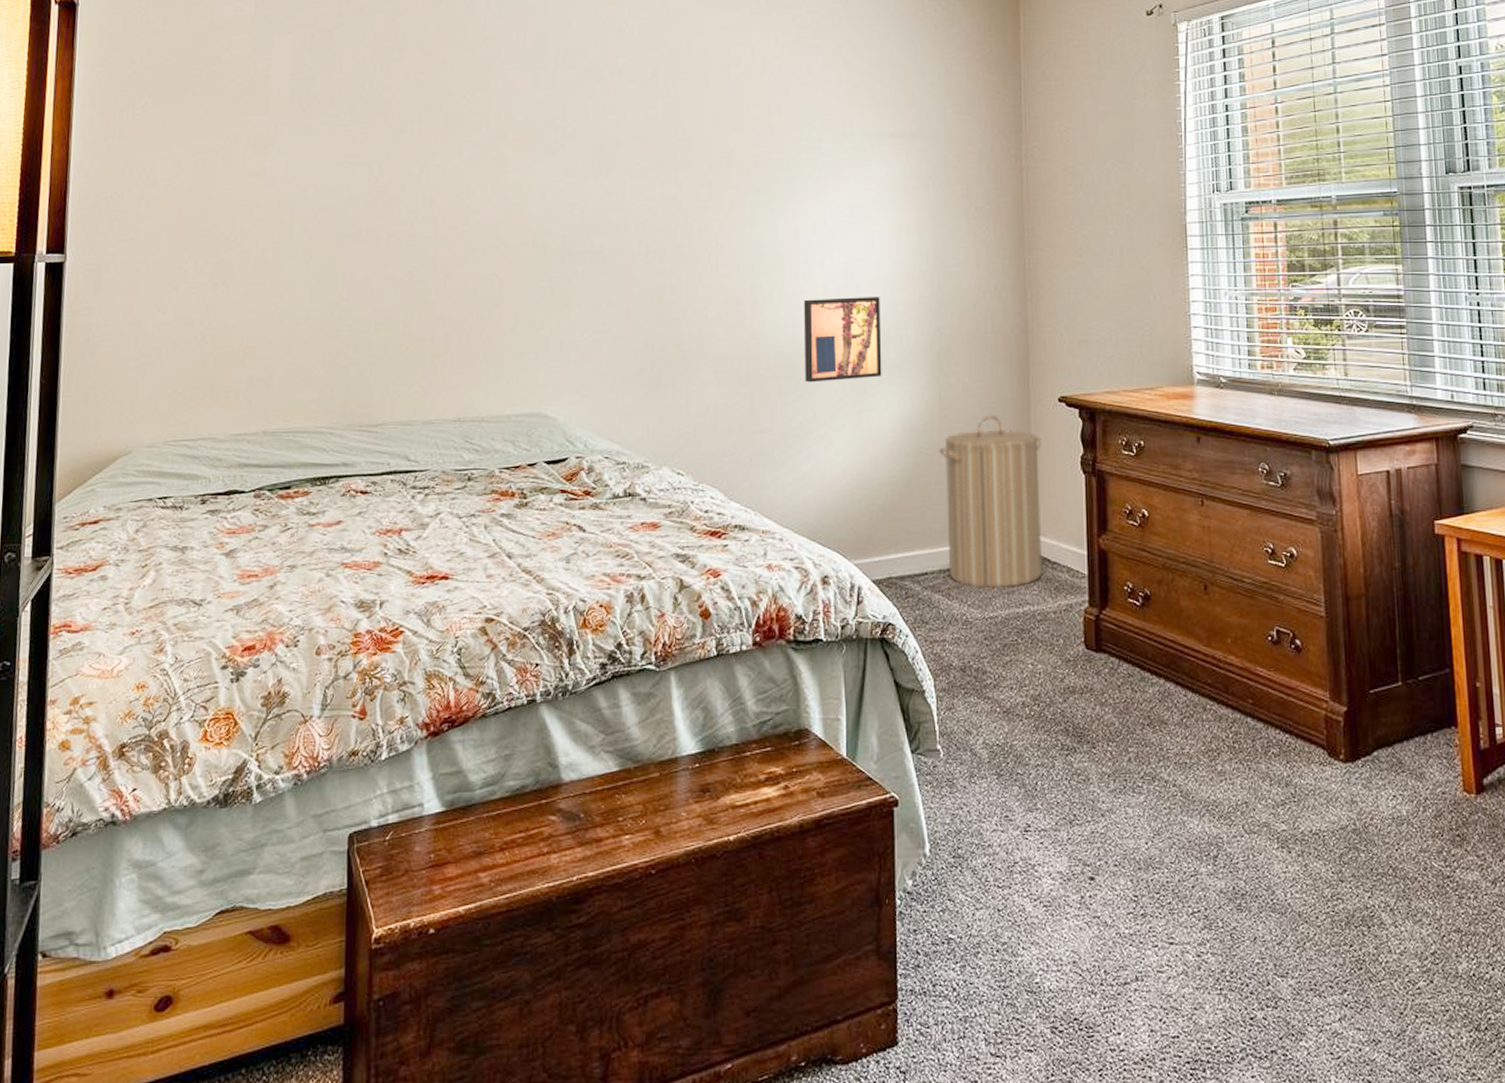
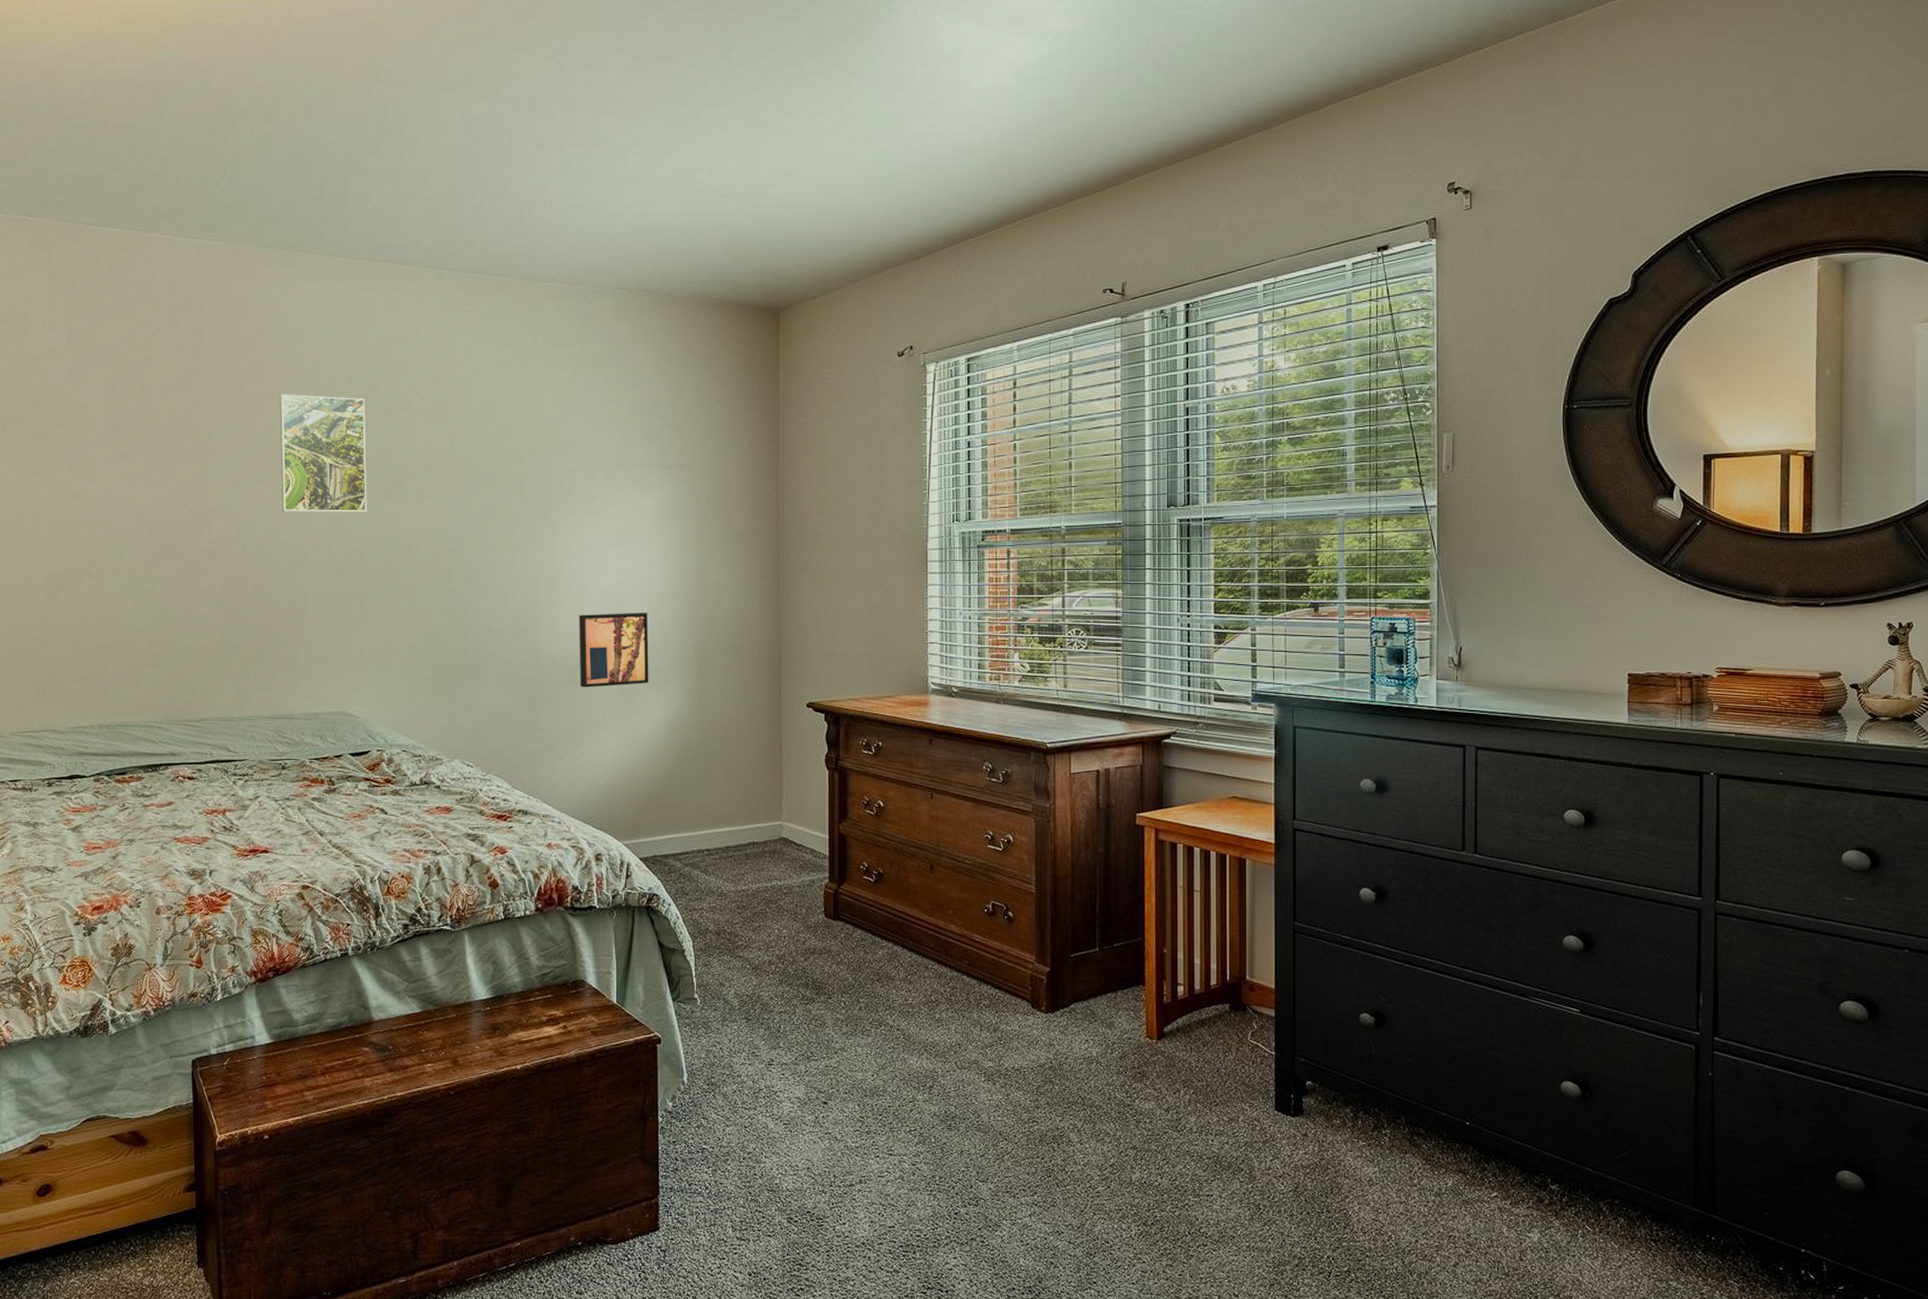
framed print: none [479,62,574,190] -> present [279,394,367,512]
laundry hamper: present [938,416,1042,589] -> none [698,718,791,866]

